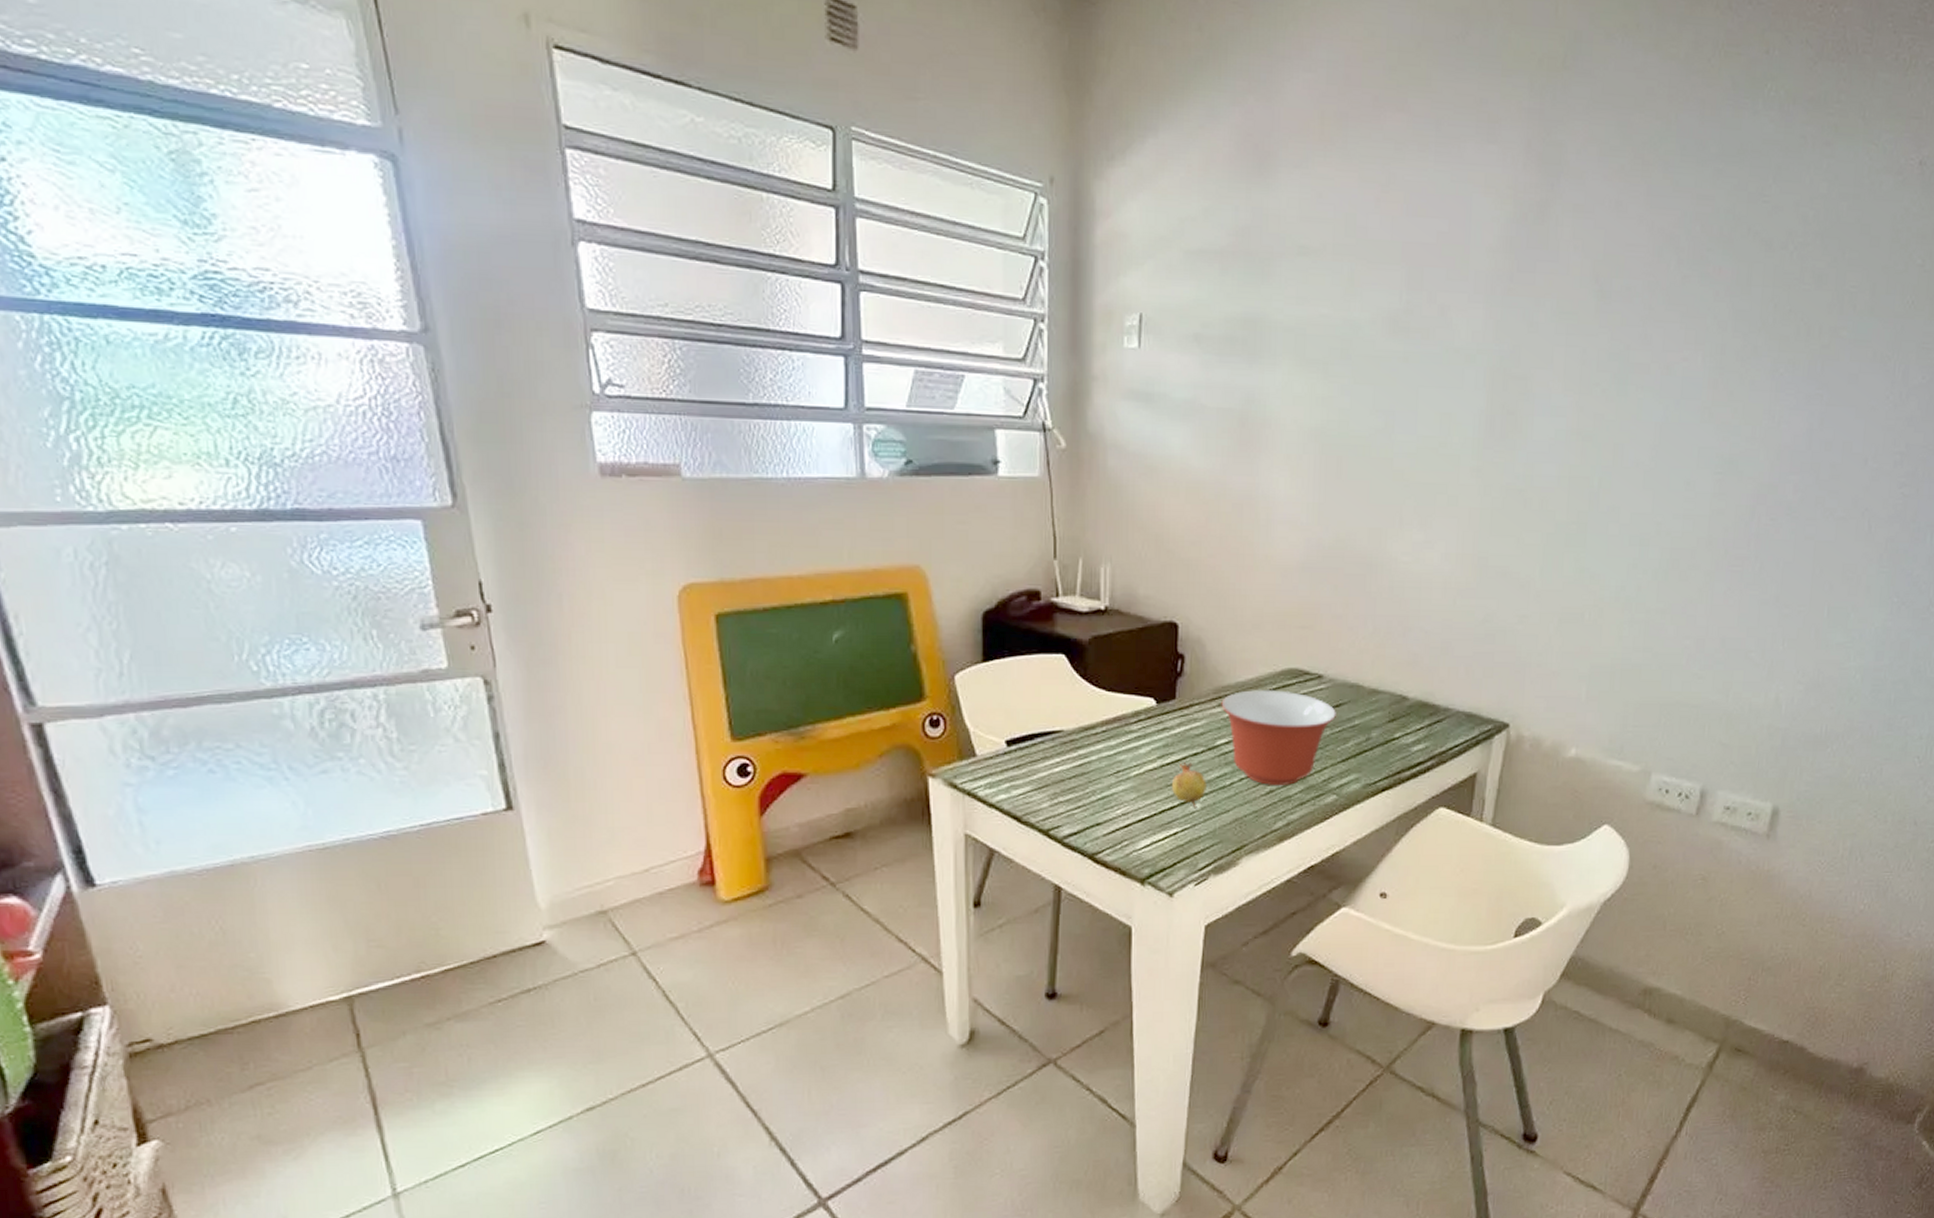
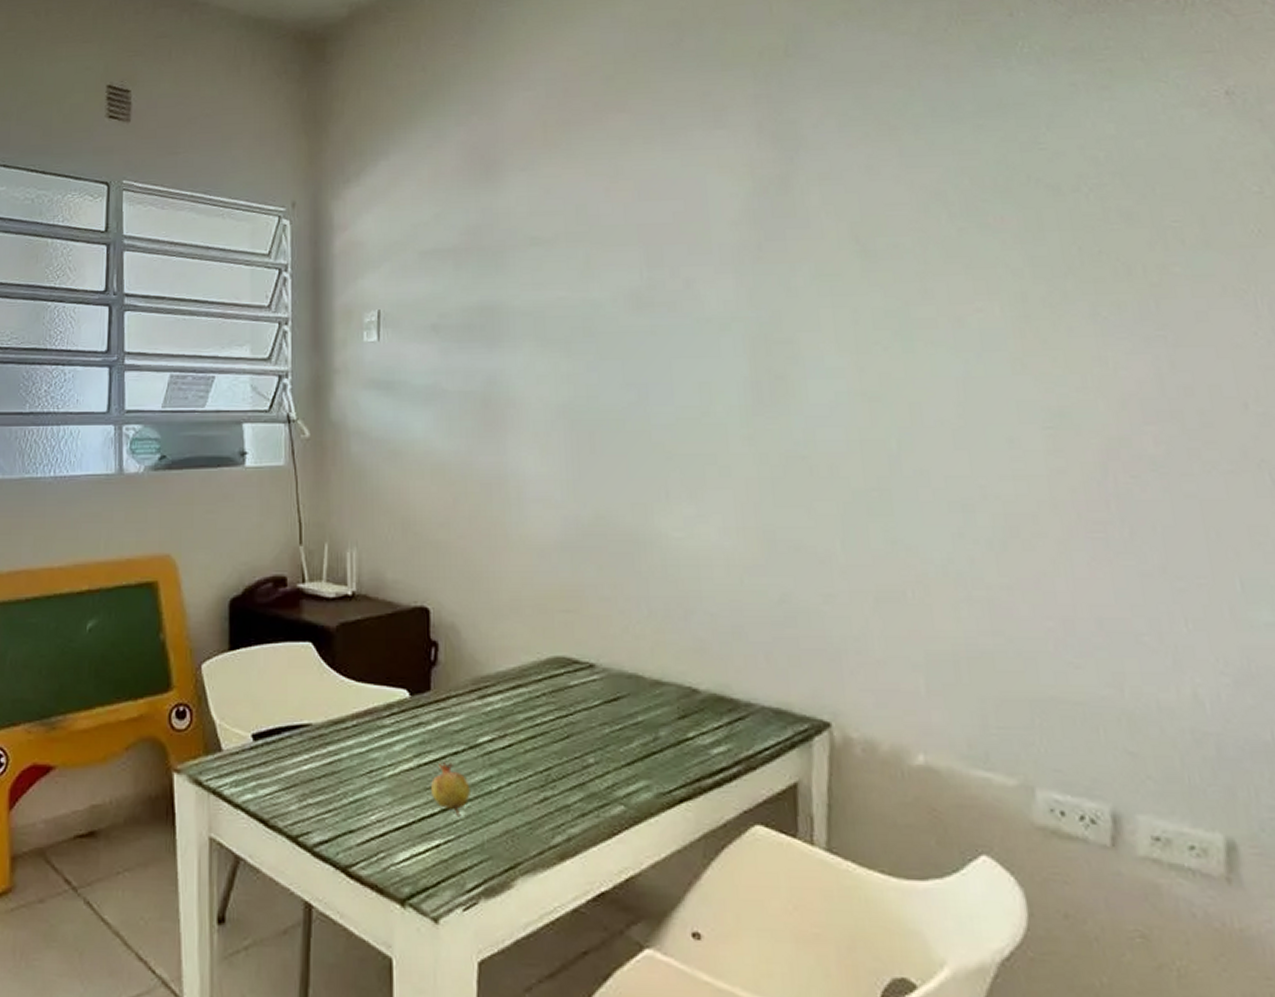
mixing bowl: present [1221,689,1336,785] -> none [481,679,615,792]

